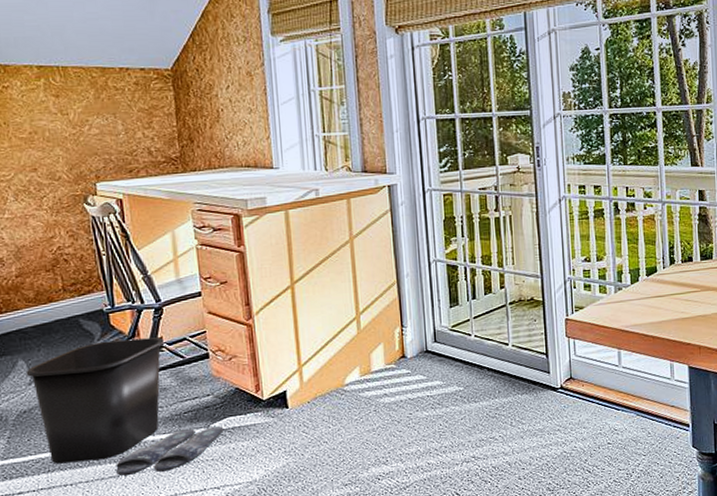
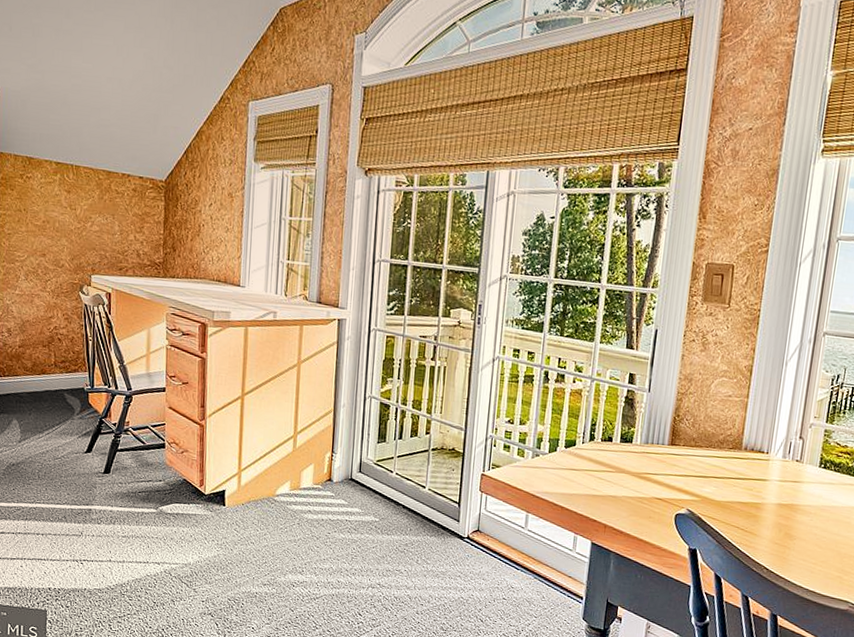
waste bin: present [25,337,165,464] -> none [17,416,131,519]
slippers: present [116,426,224,476] -> none [79,506,170,540]

